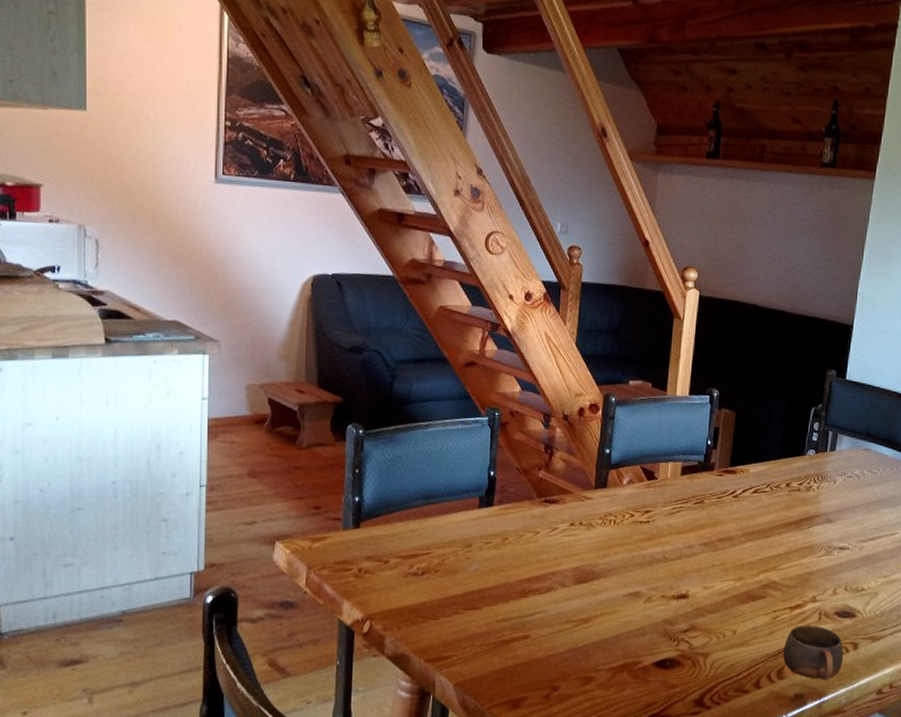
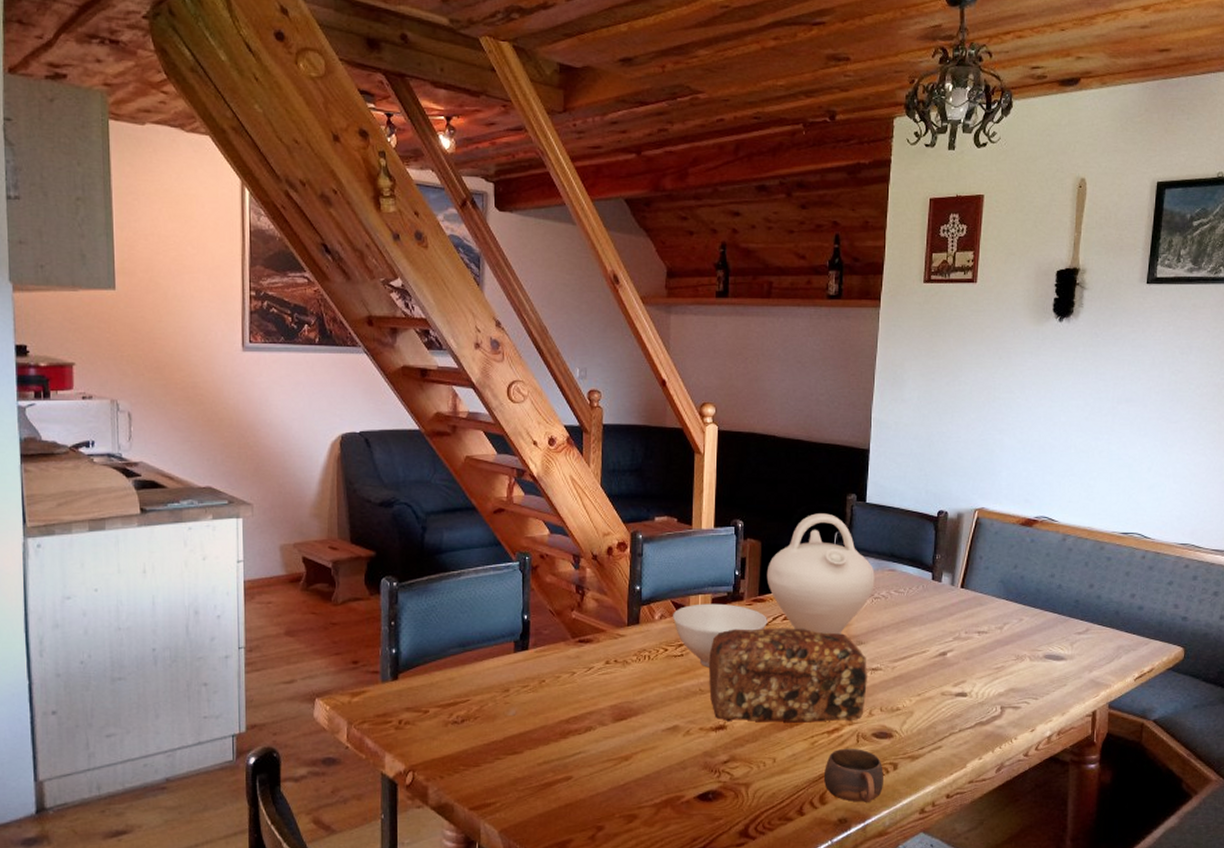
bowl: none [641,471,737,536] -> present [673,603,767,668]
bread loaf: none [673,498,834,599] -> present [708,628,867,723]
jug: none [739,387,849,511] -> present [766,513,875,635]

